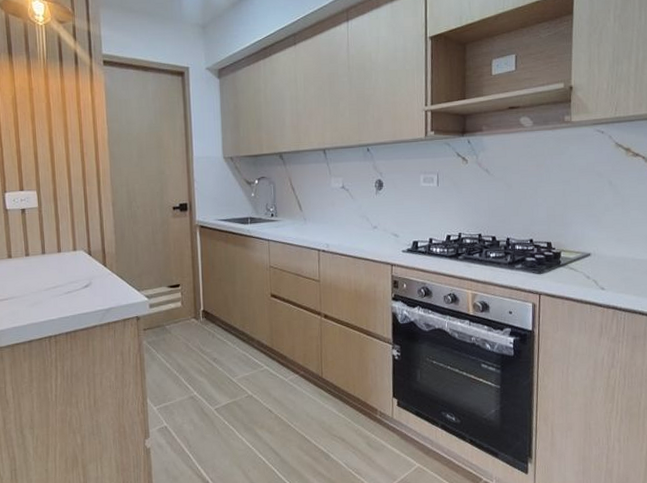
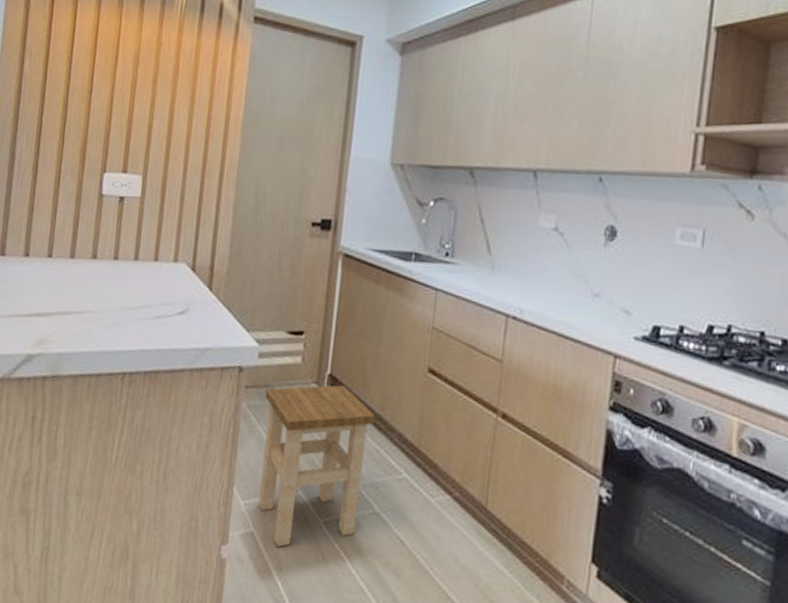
stool: none [159,316,240,432] -> present [259,385,376,547]

